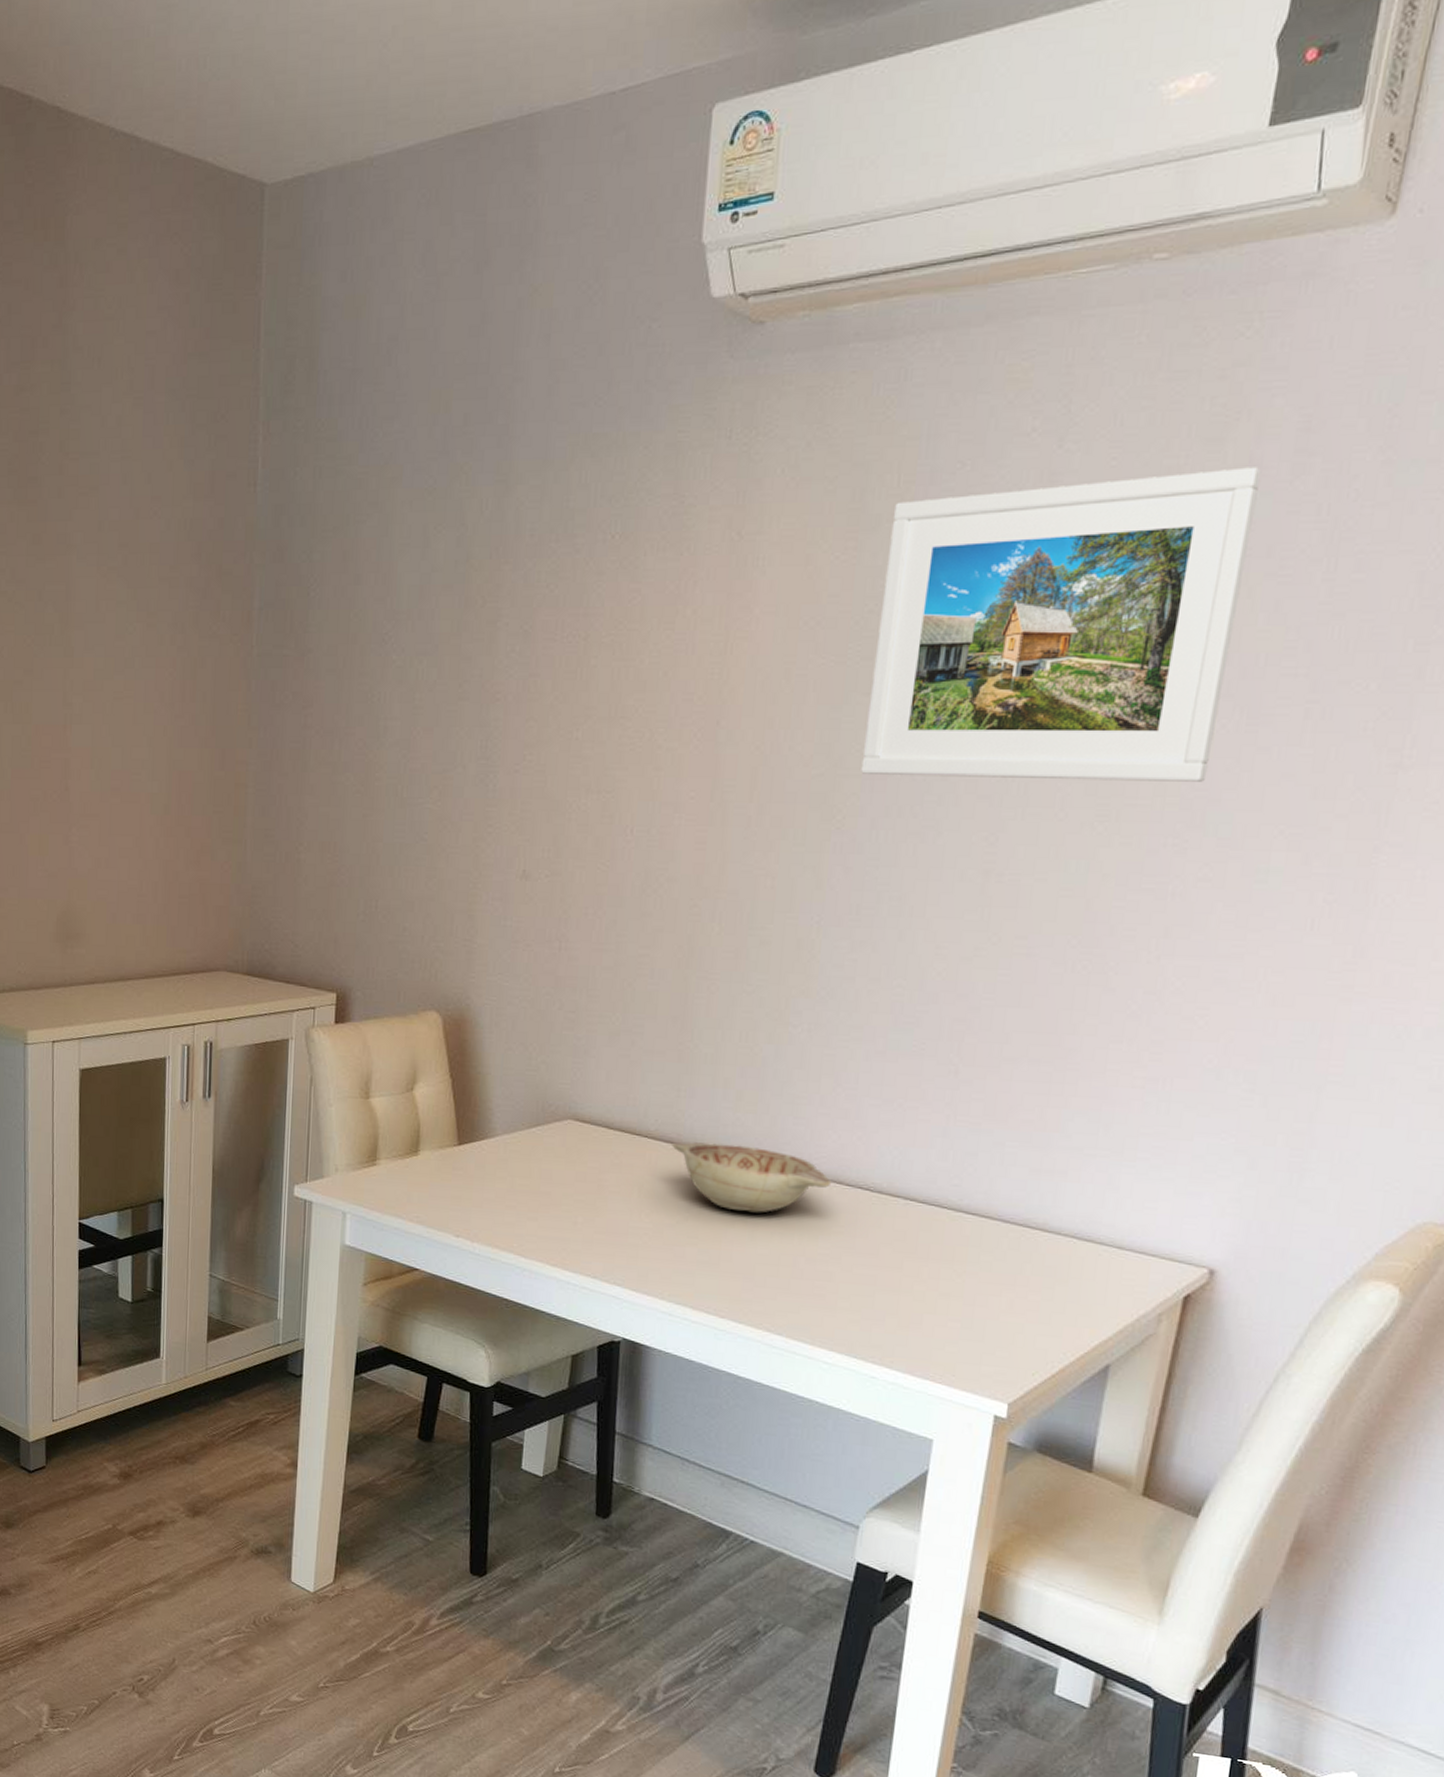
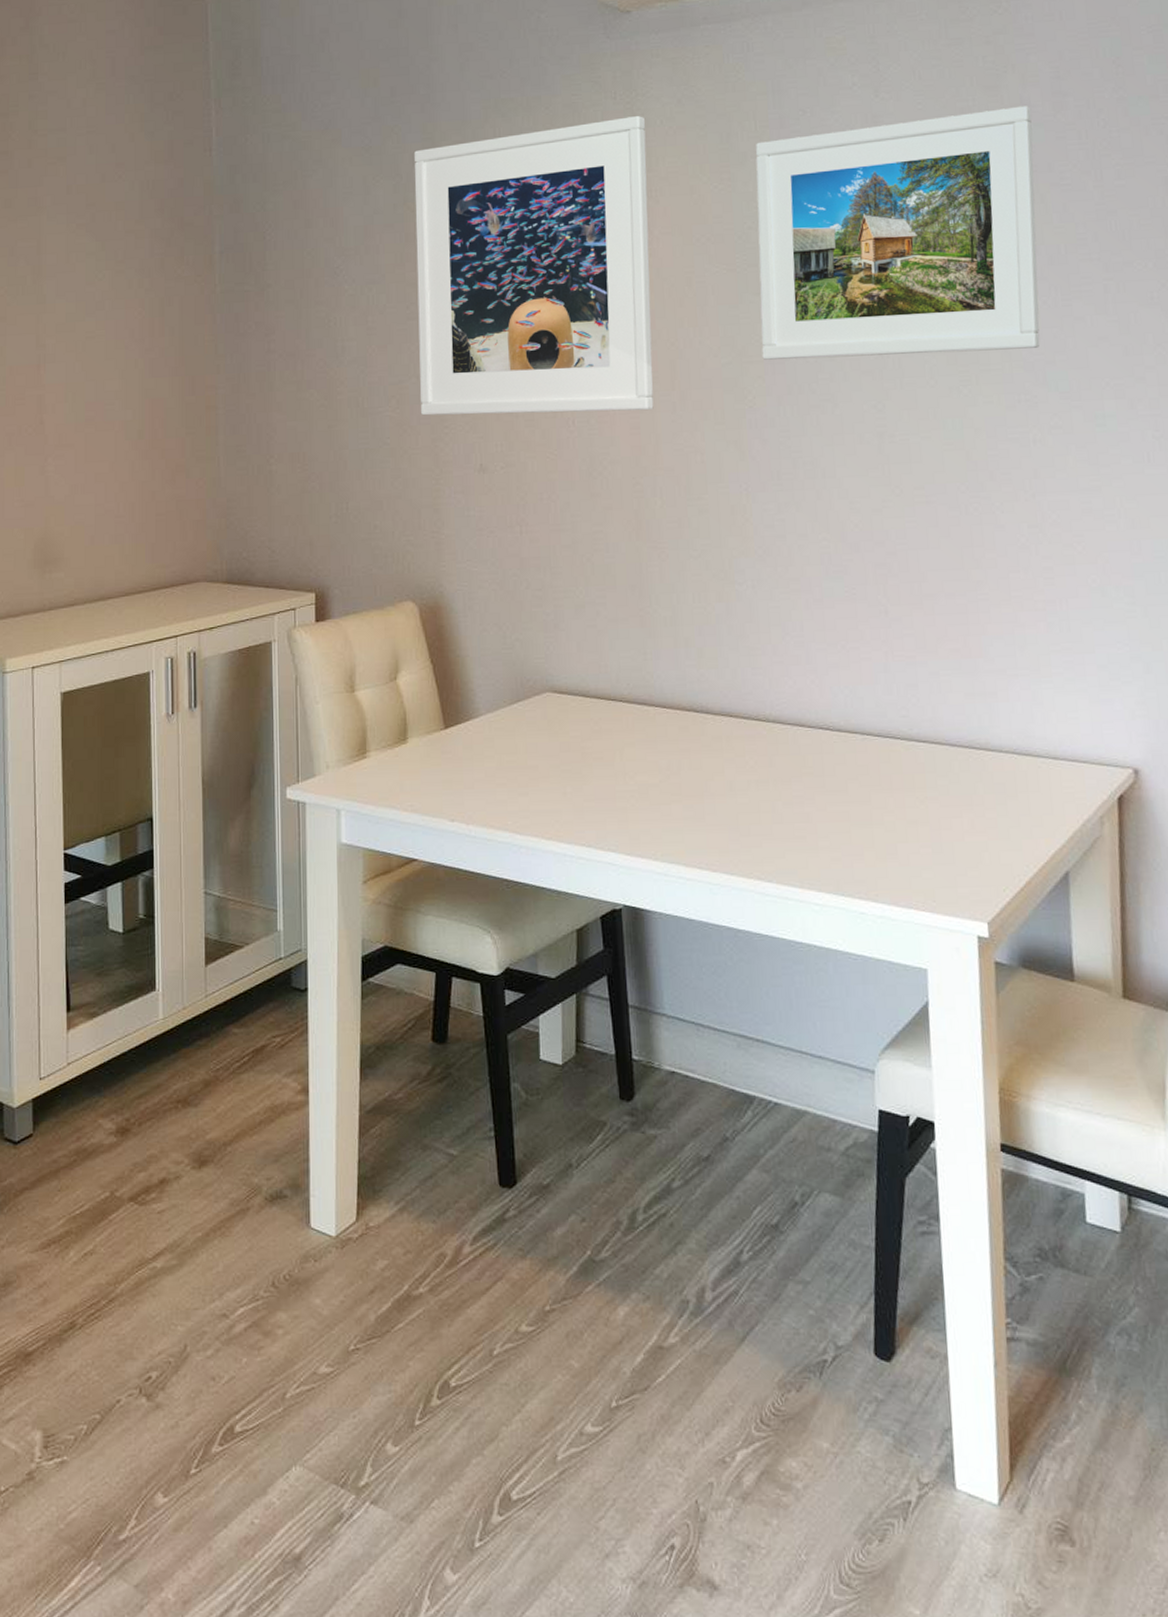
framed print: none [463,461,764,824] -> present [414,115,654,416]
decorative bowl: present [671,1142,832,1213] -> none [644,700,795,764]

